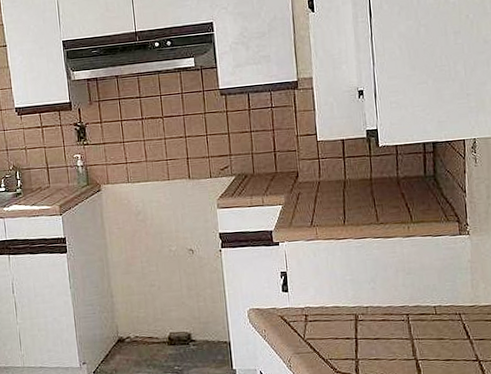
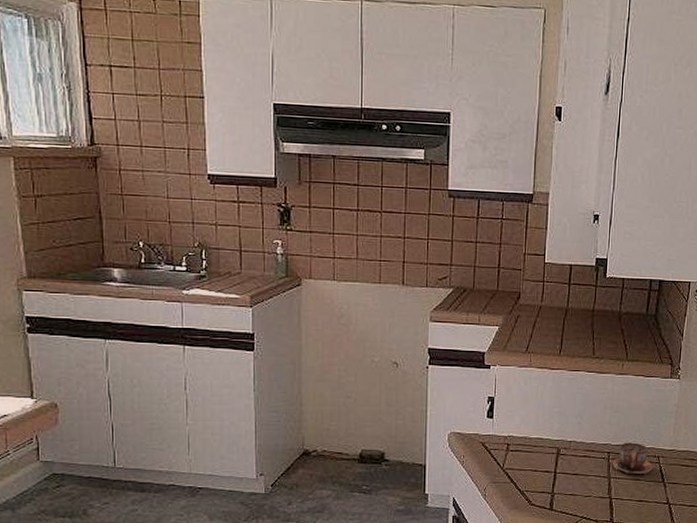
cup: none [412,302,456,334] -> present [612,442,653,475]

